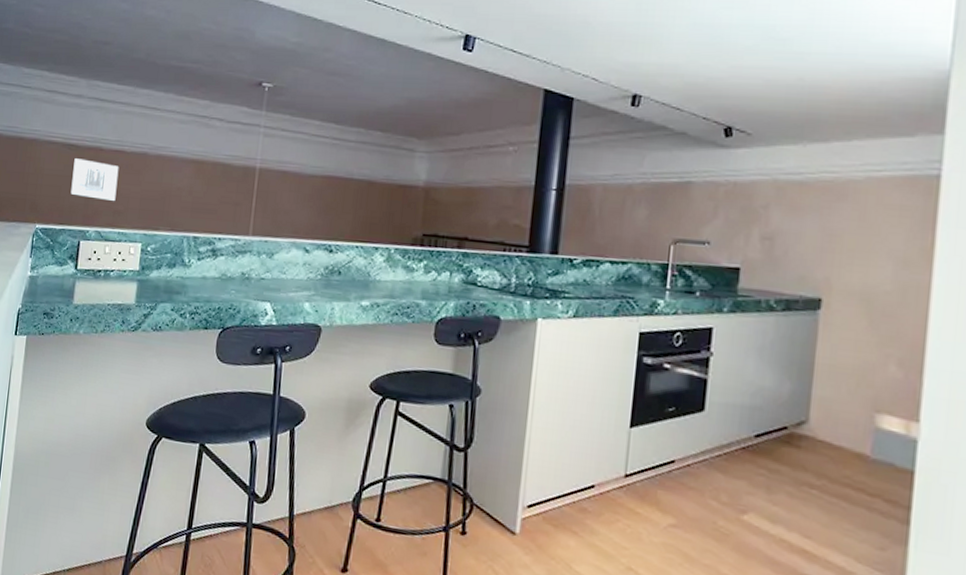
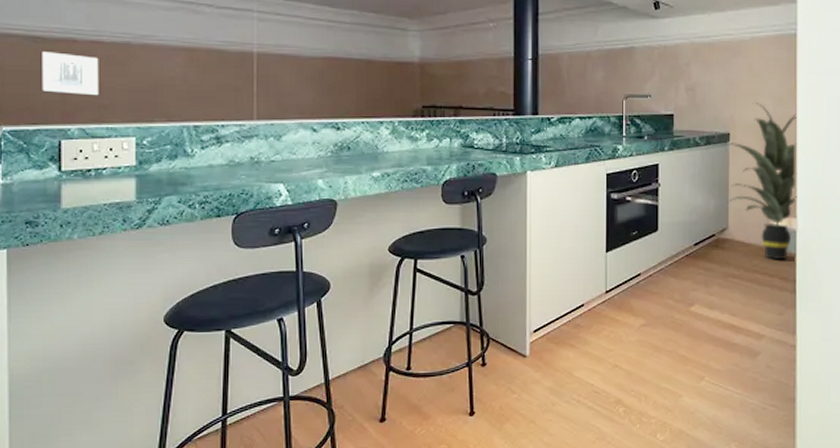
indoor plant: none [798,262,931,477] -> present [715,102,797,260]

